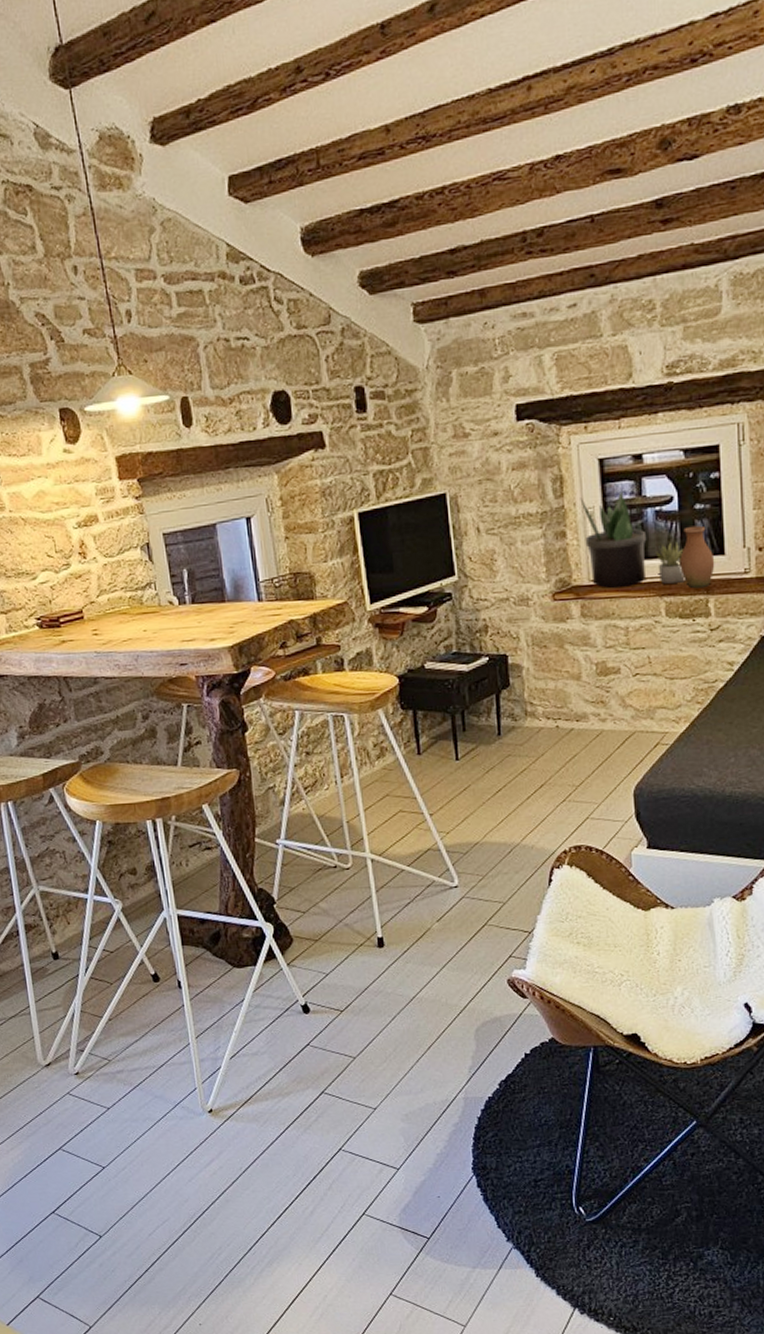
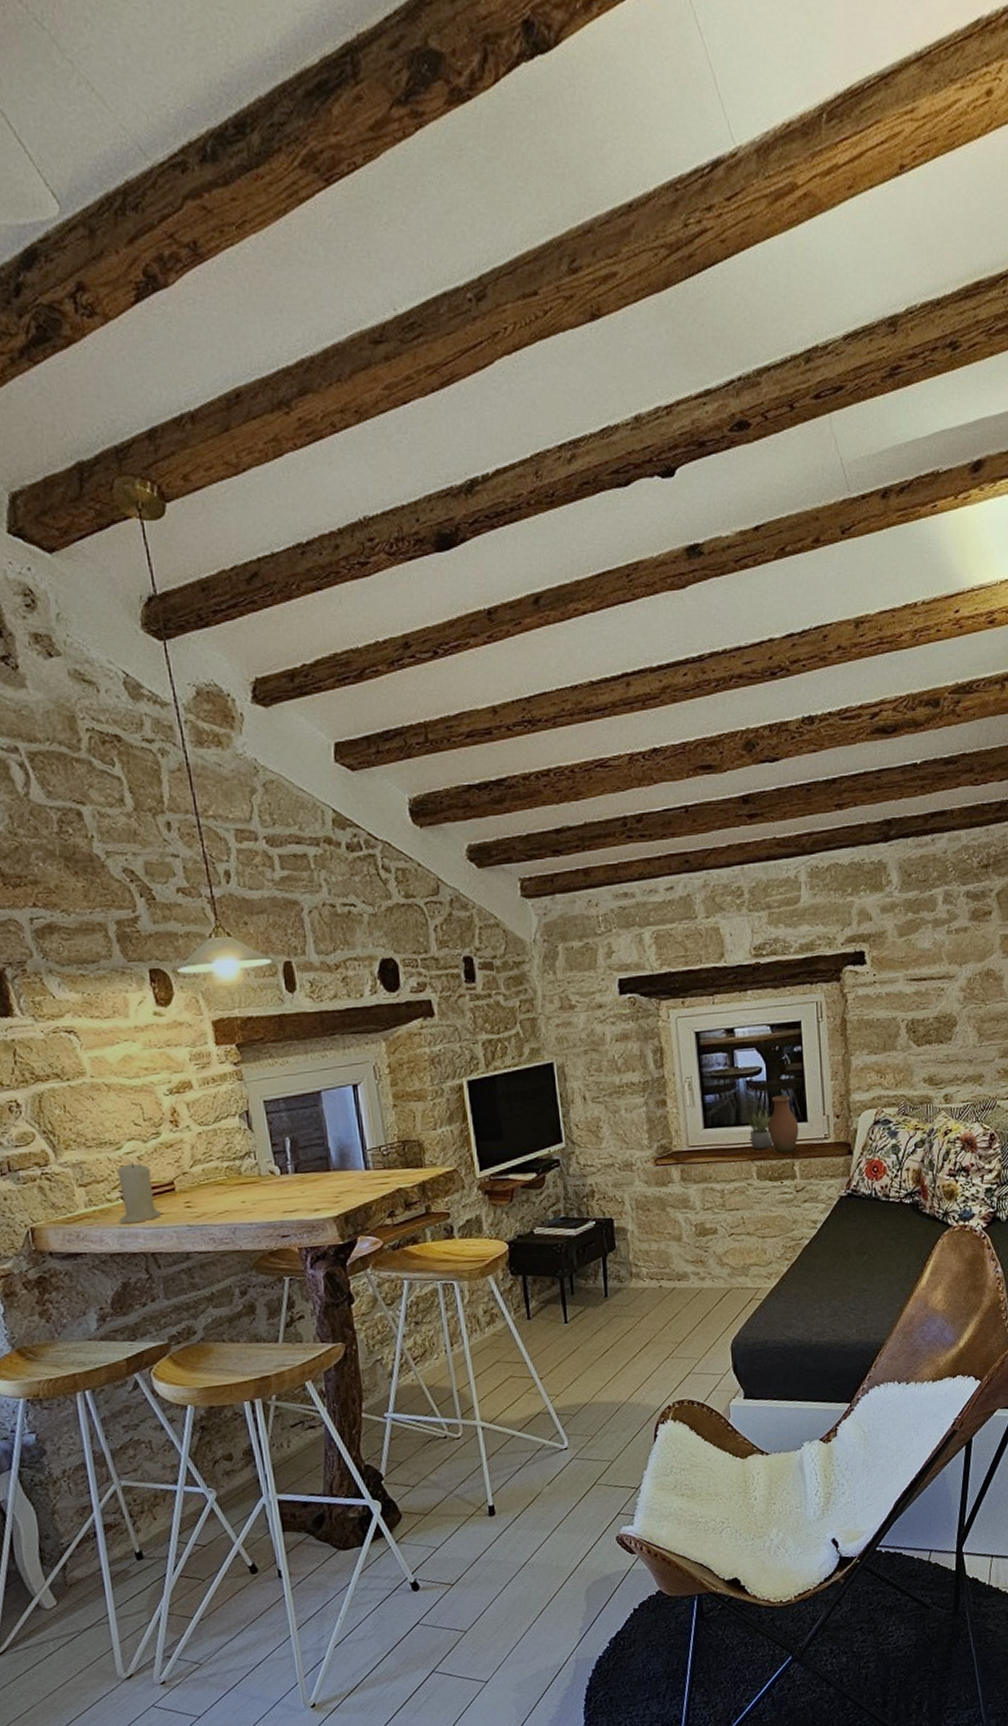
candle: none [33,591,72,650] -> present [117,1161,161,1225]
planter: present [580,491,647,589] -> none [678,1062,740,1155]

